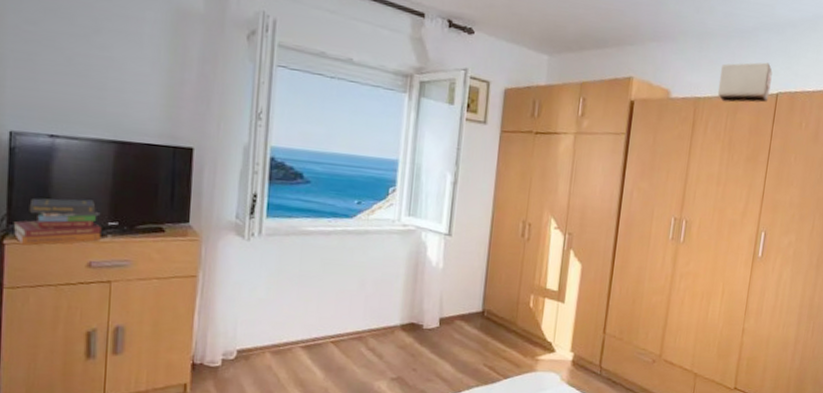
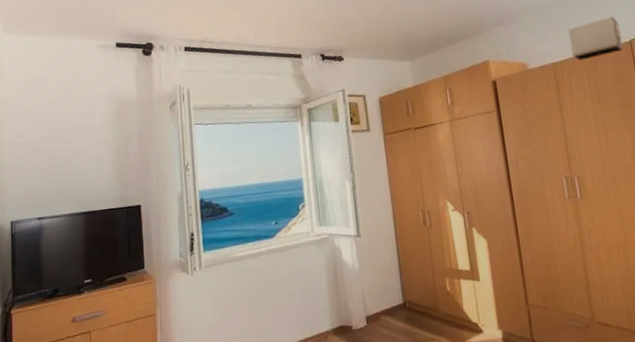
books: present [13,197,102,247] -> none [17,264,80,313]

